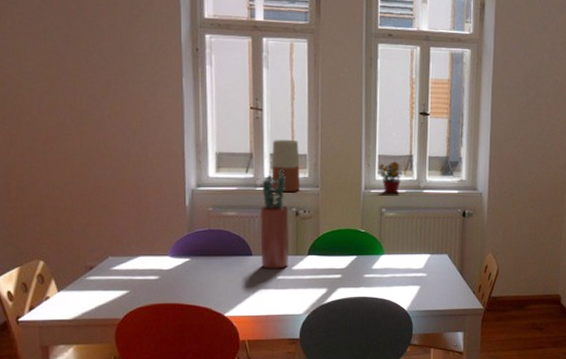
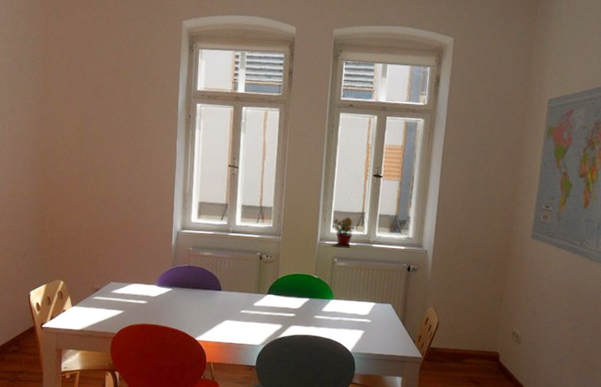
vase: present [260,164,289,269] -> none [228,214,254,304]
vase: present [271,139,301,193] -> none [241,193,266,240]

